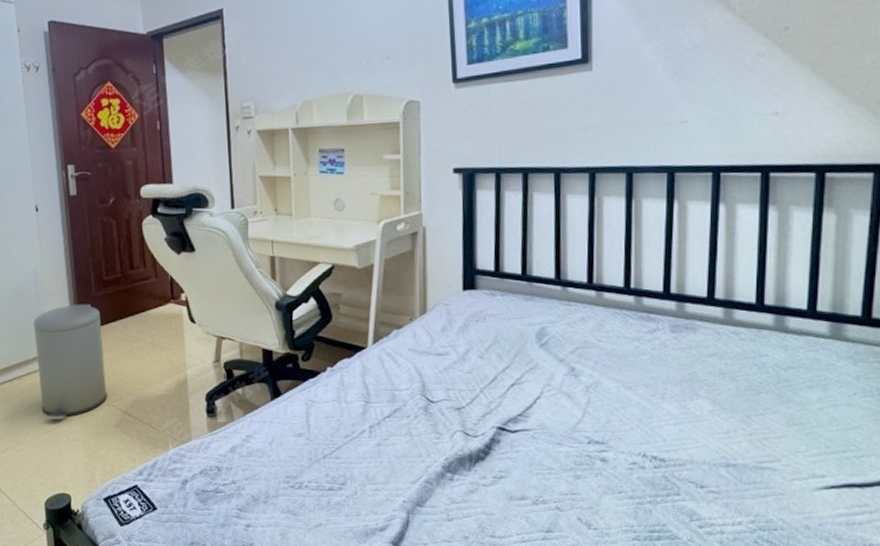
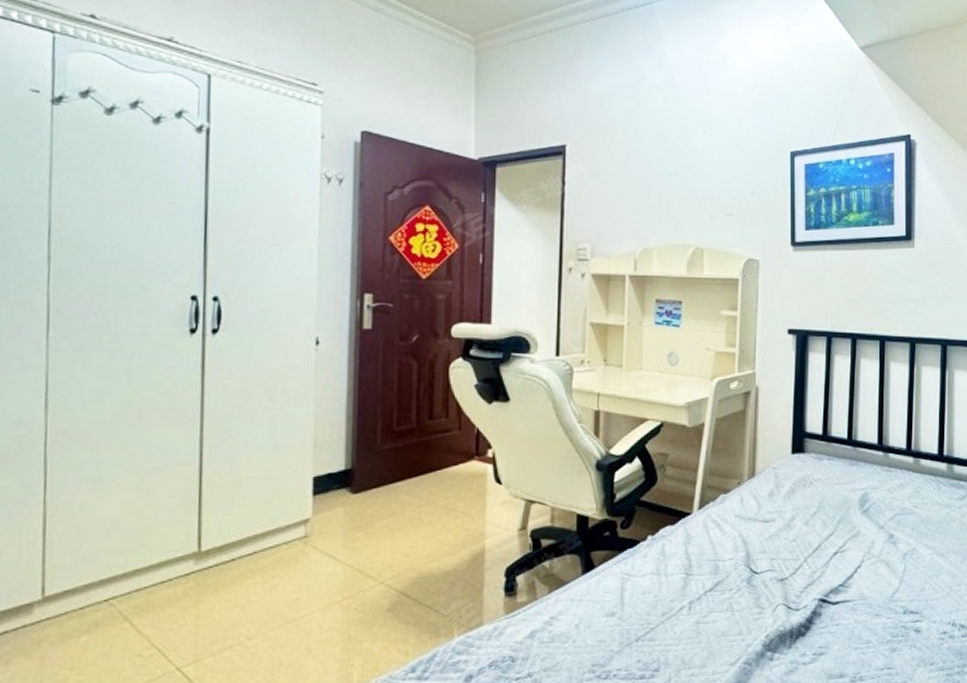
pedal bin: present [33,303,107,420] -> none [290,458,384,605]

